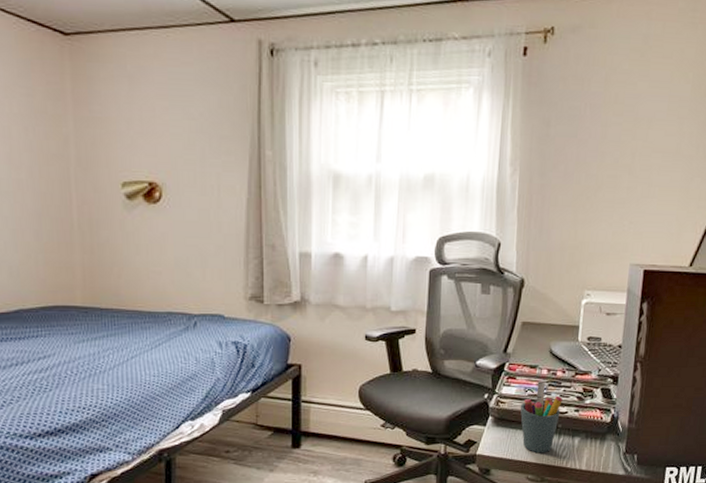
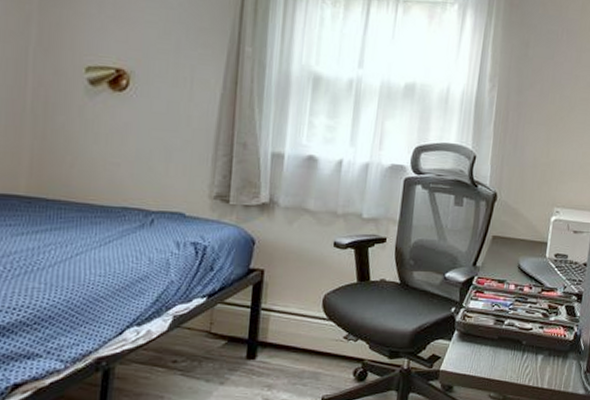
pen holder: present [520,381,563,453] -> none [486,297,528,371]

